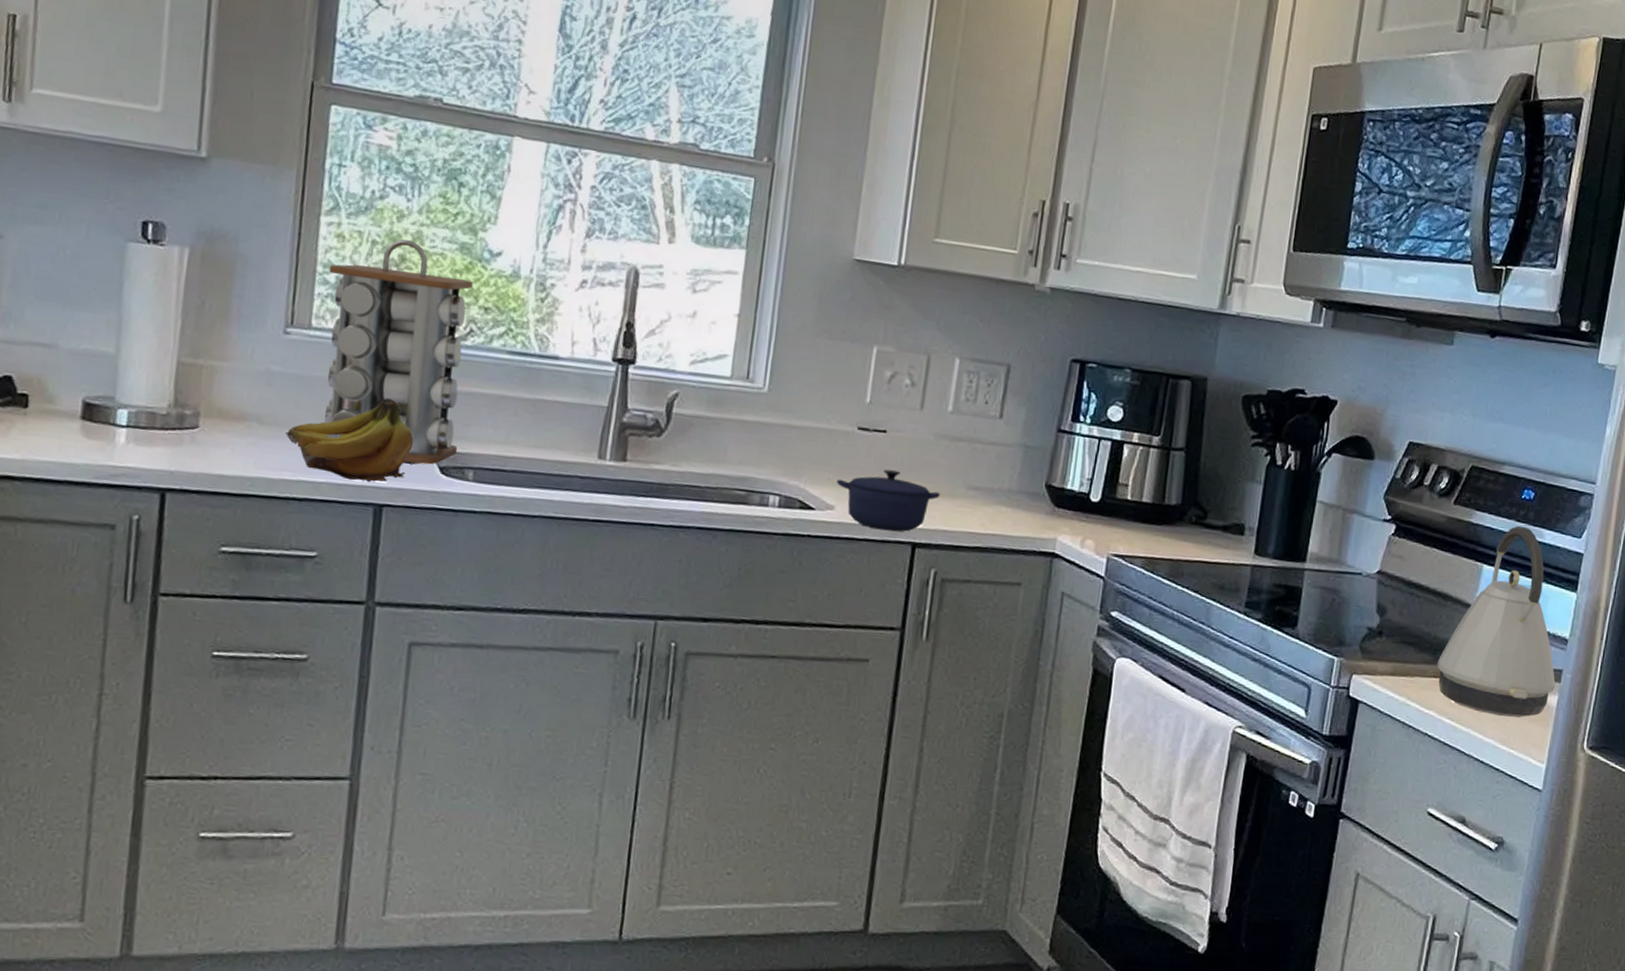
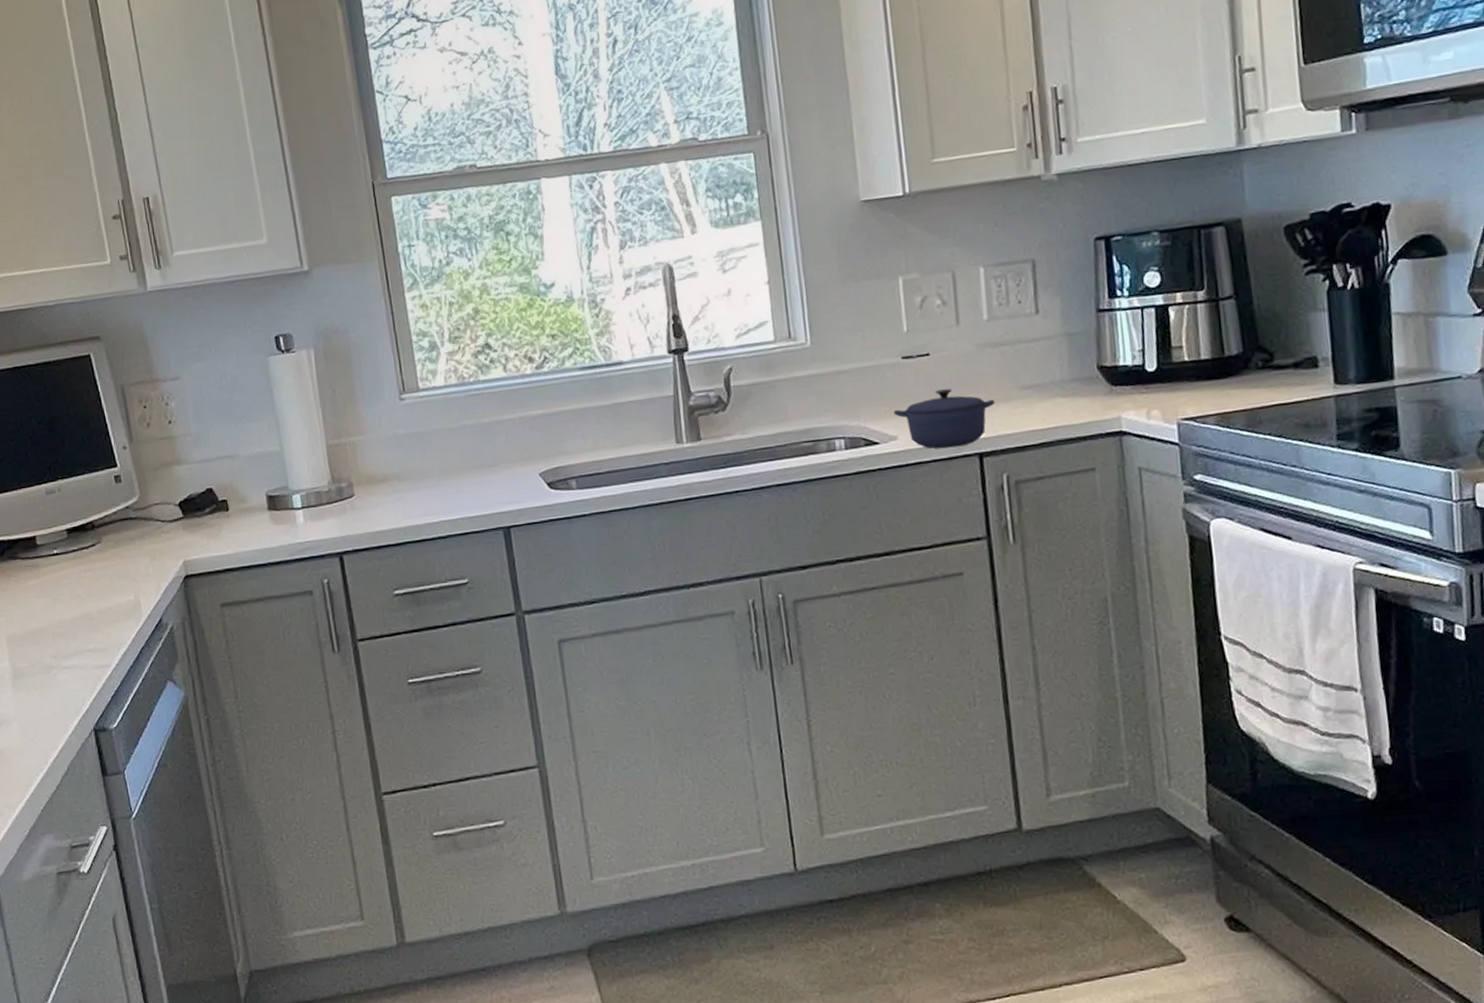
fruit: present [285,398,414,483] -> none [420,434,522,512]
spice rack: present [324,239,473,465] -> none [421,294,559,487]

